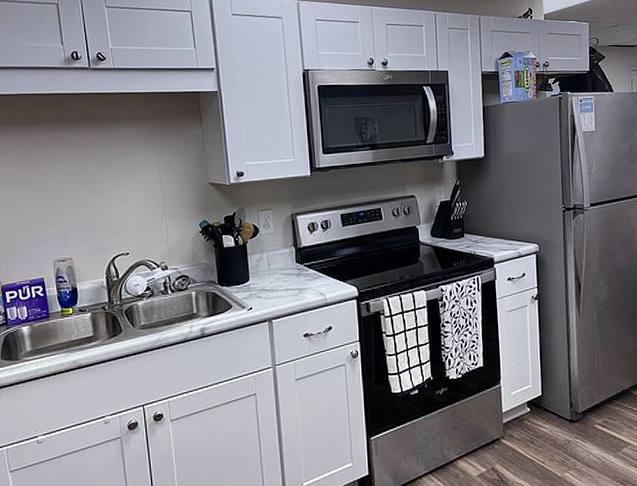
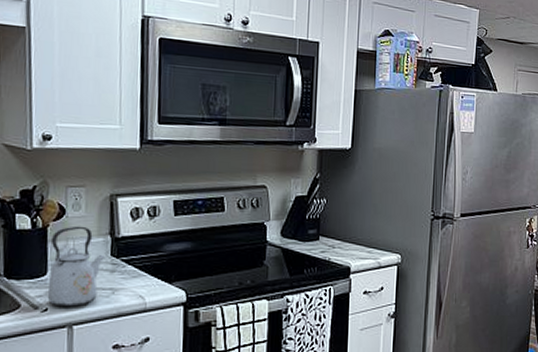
kettle: none [250,241,292,306] -> present [47,225,106,307]

